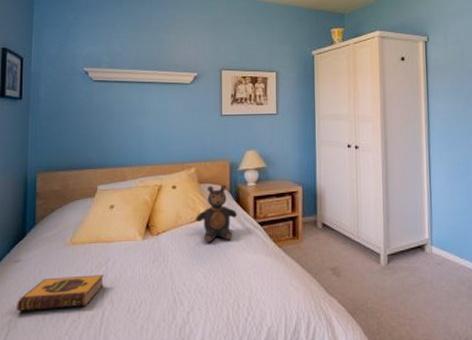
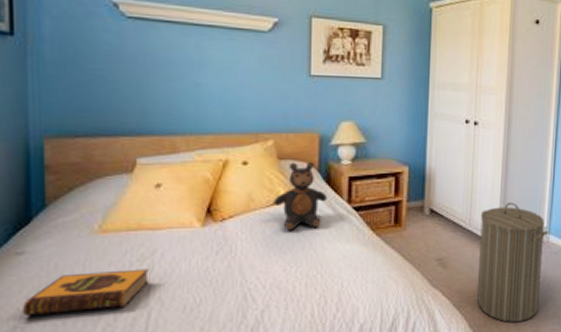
laundry hamper: none [366,216,431,330] -> present [477,202,549,322]

